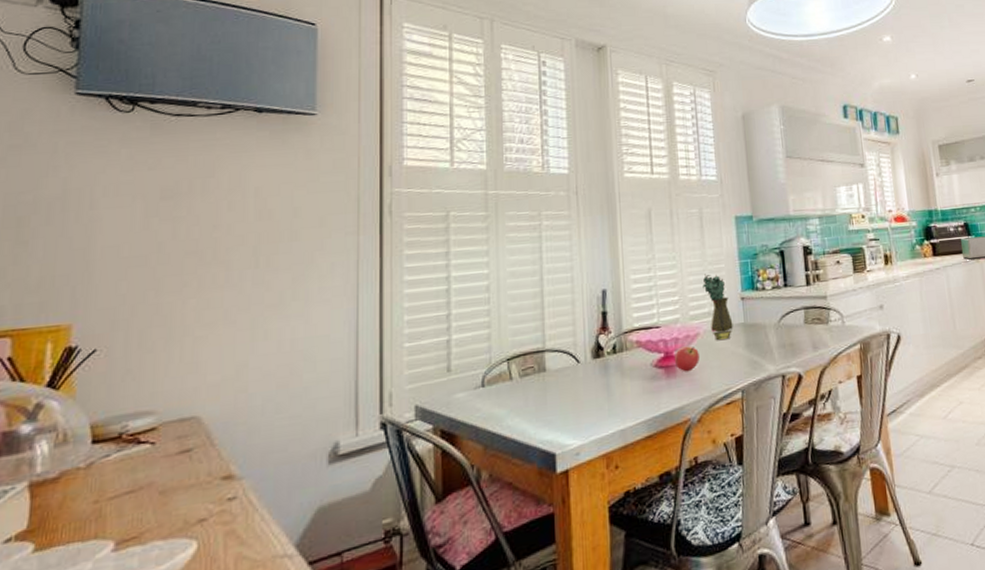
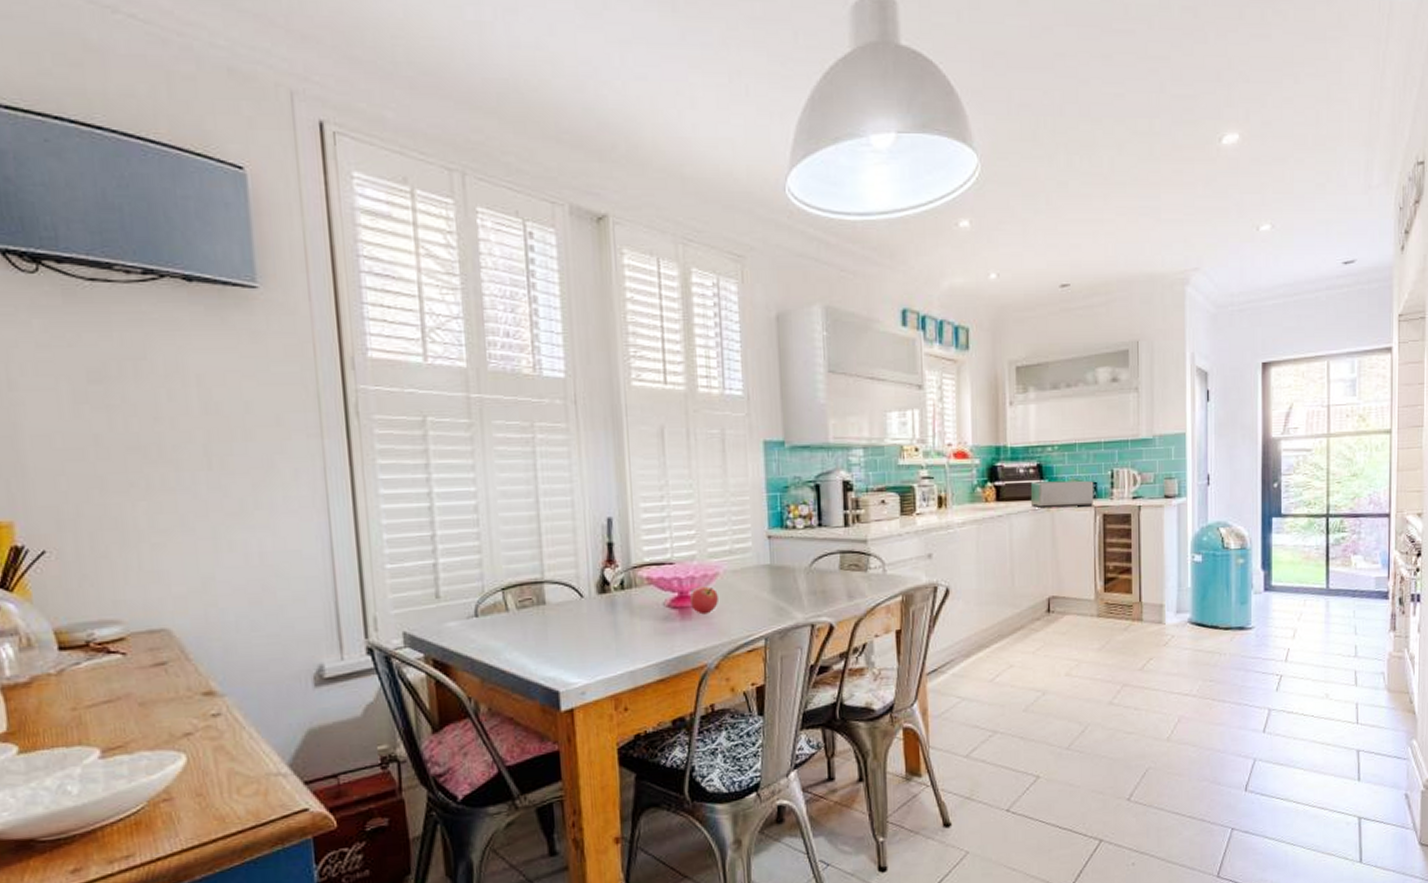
vase: present [702,274,733,340] -> none [723,506,758,581]

